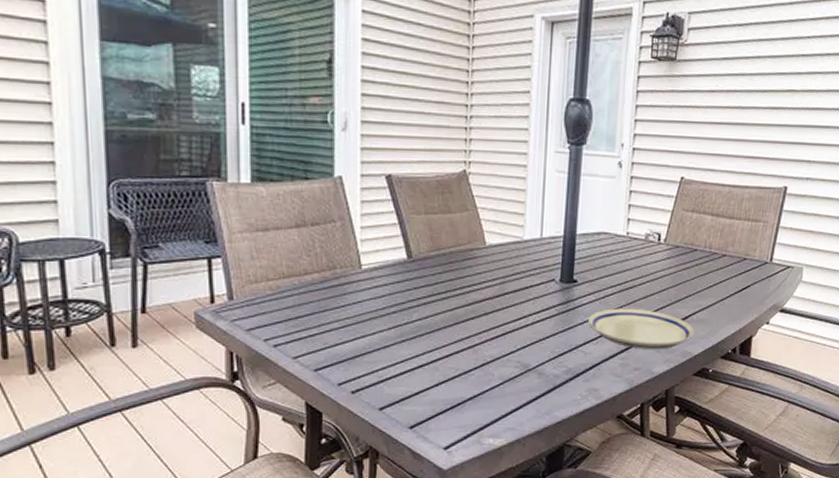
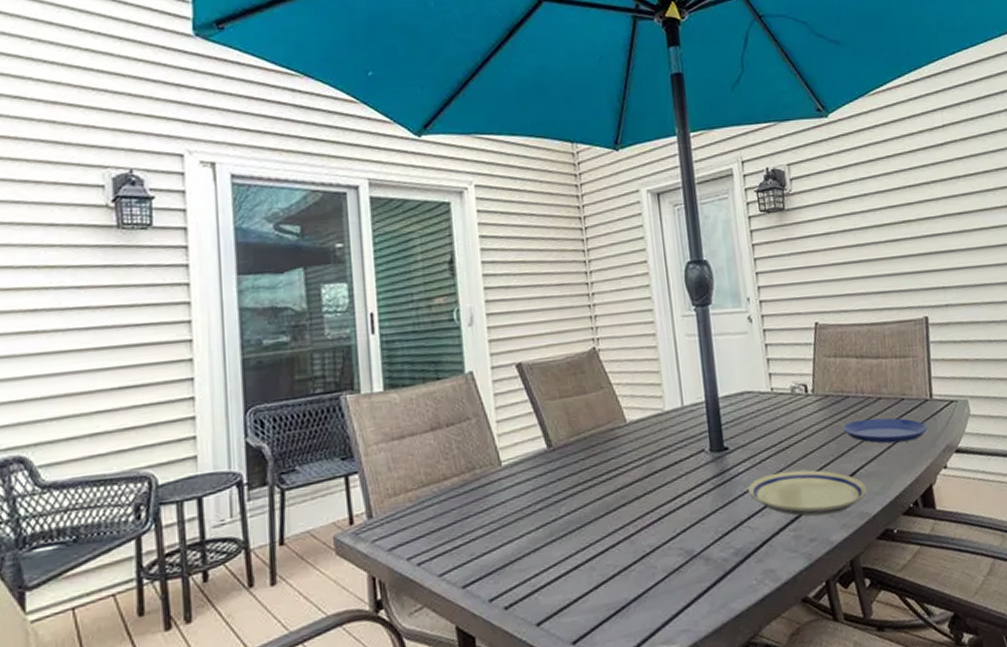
plate: none [684,272,762,296] -> present [842,417,928,444]

